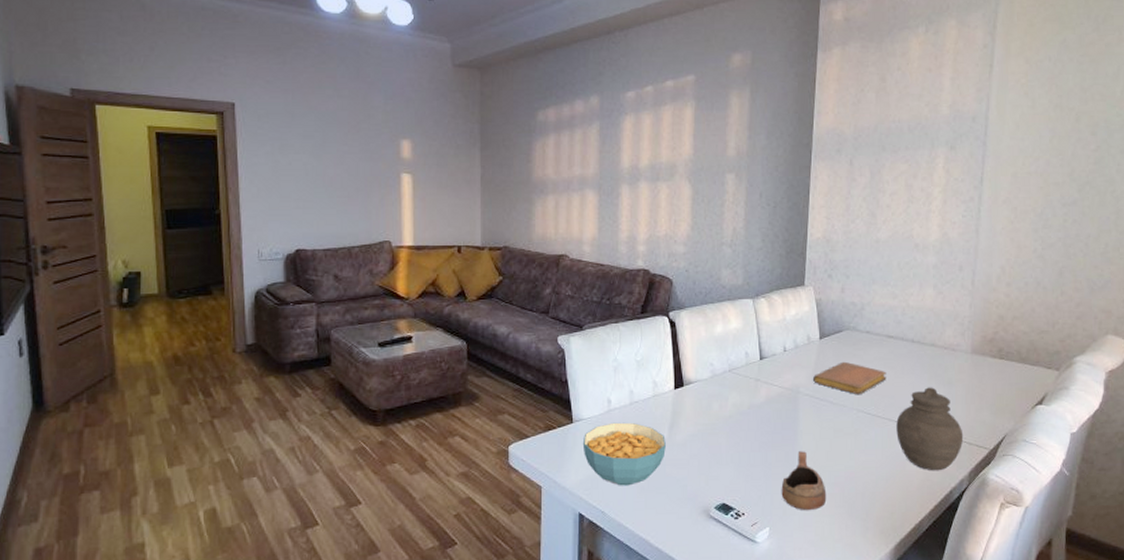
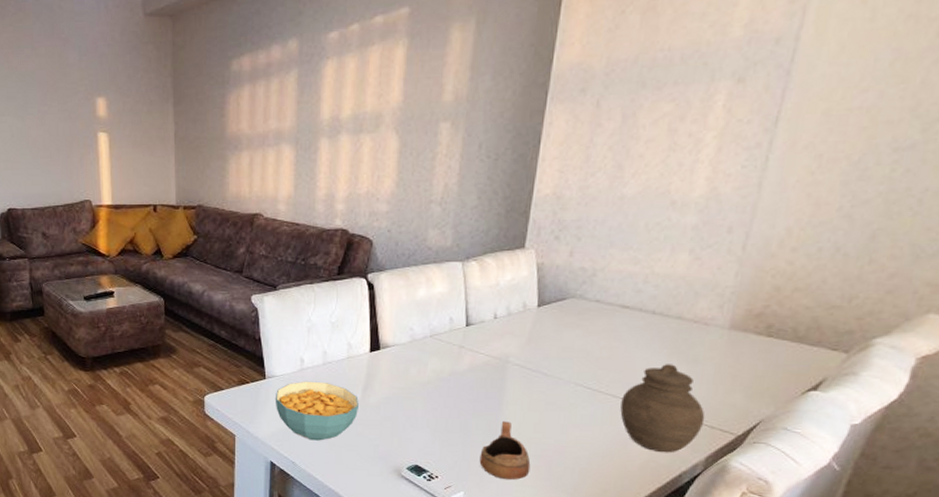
notebook: present [813,361,887,395] -> none [526,331,616,368]

